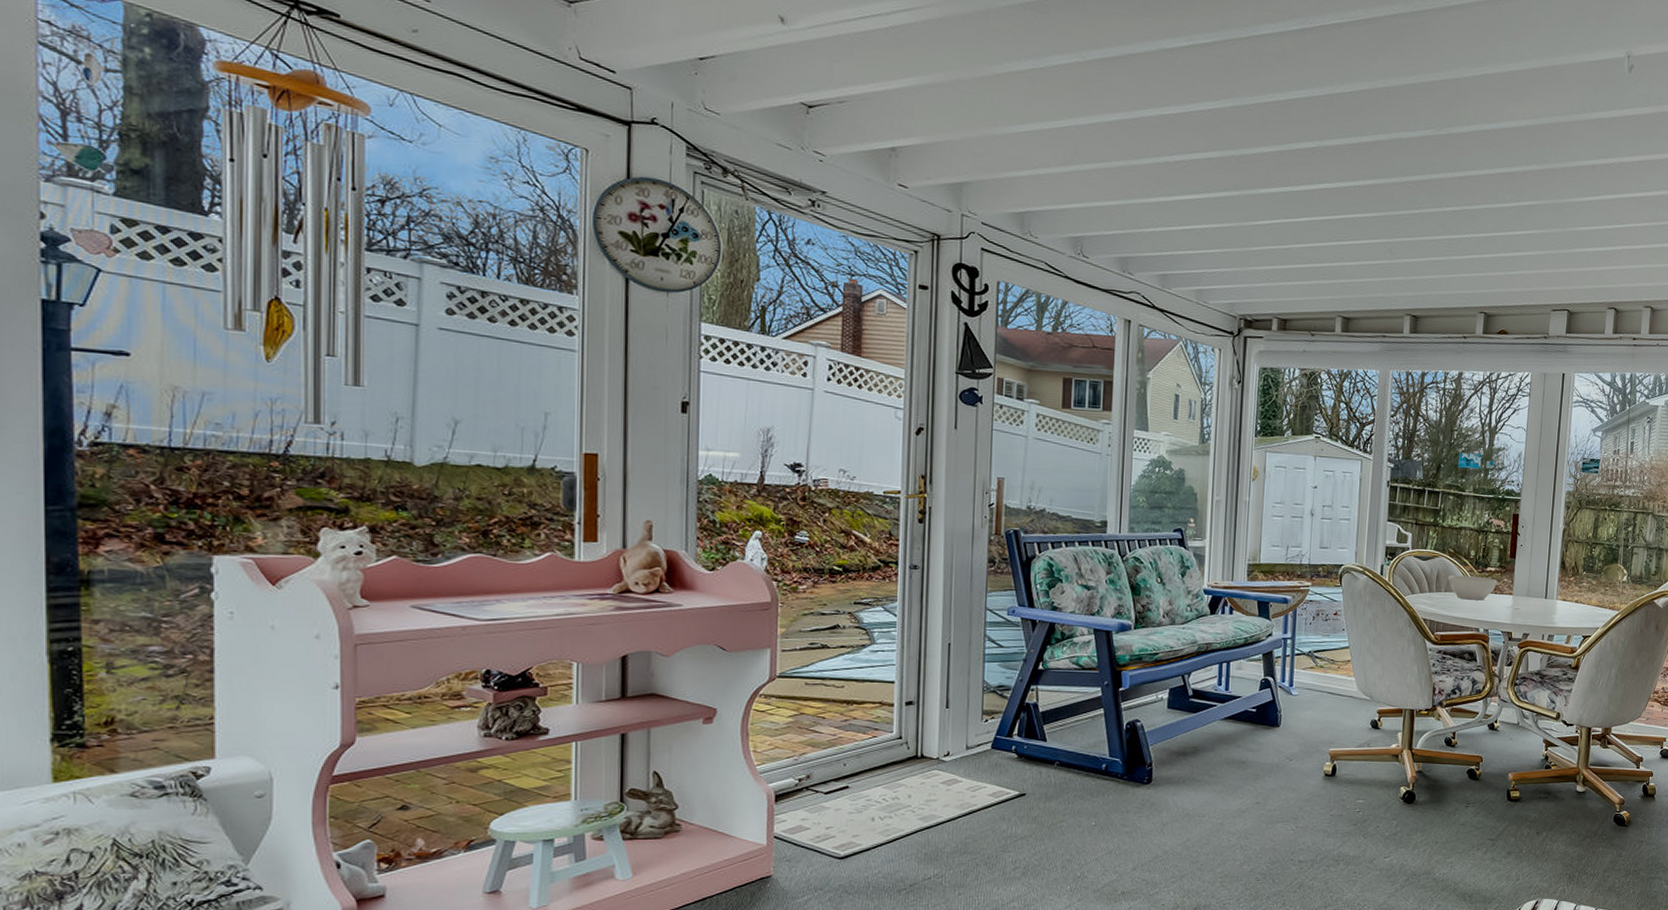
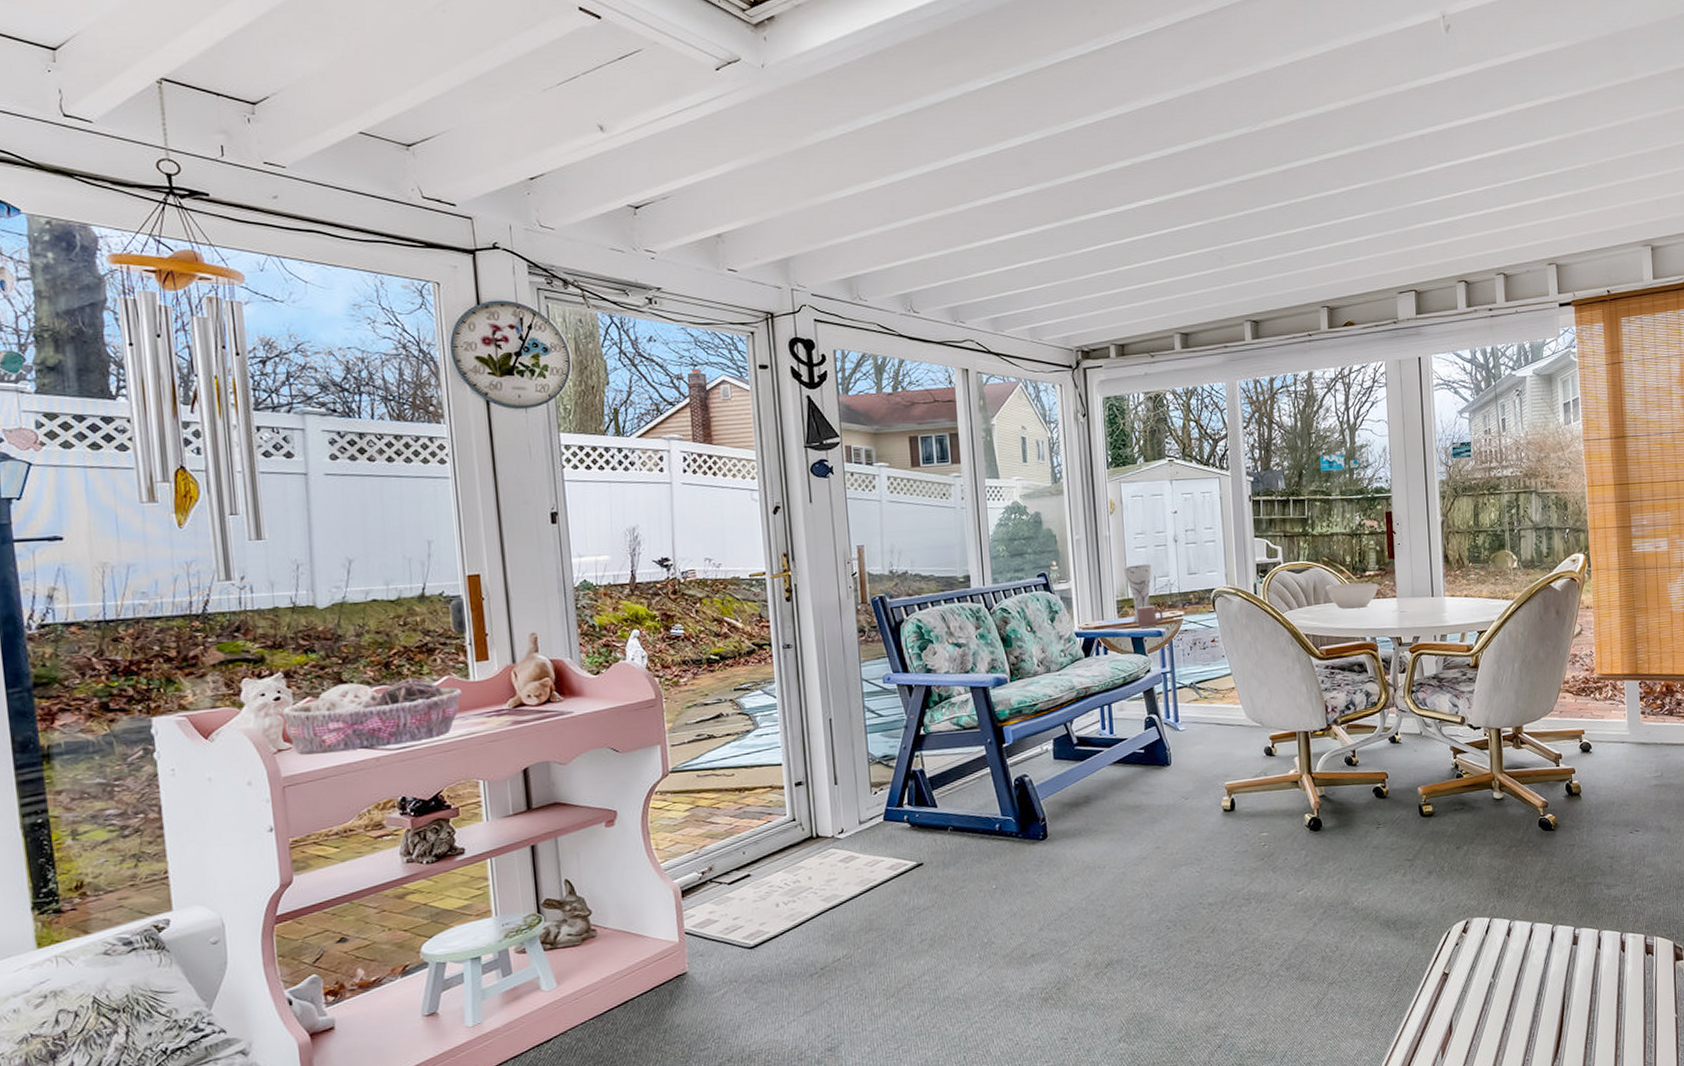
decorative basket: none [362,547,564,616] -> present [282,677,461,755]
vase: none [1258,532,1286,588] -> present [1123,564,1152,623]
mug: none [1265,572,1291,594] -> present [1136,605,1163,628]

